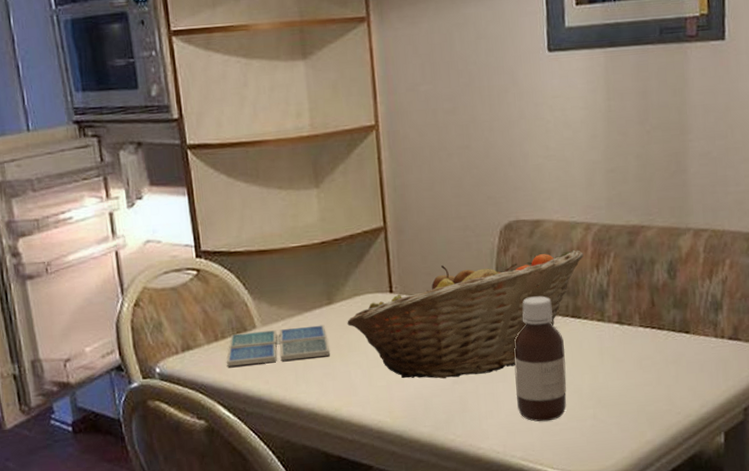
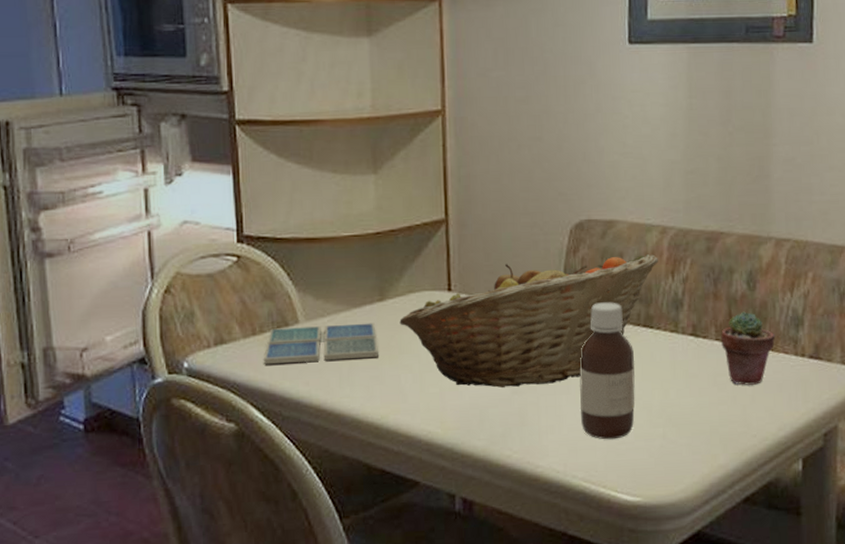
potted succulent: none [645,299,696,367] -> present [721,311,776,385]

